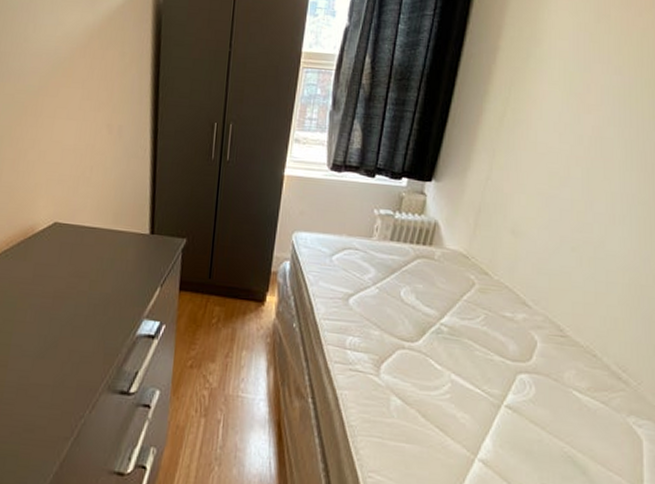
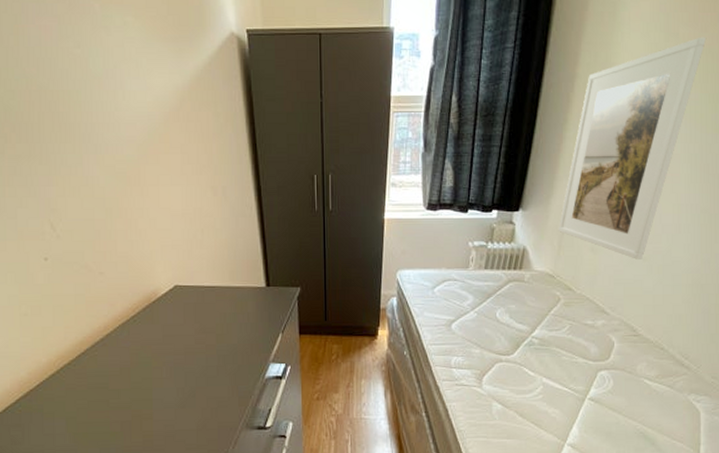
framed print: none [474,20,641,249] -> present [558,37,707,259]

